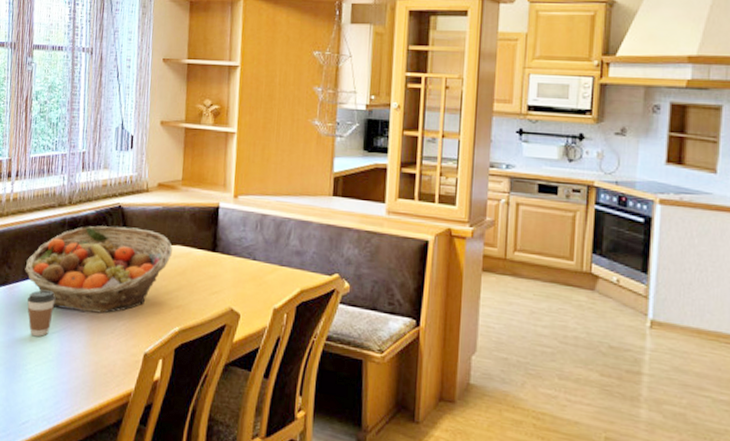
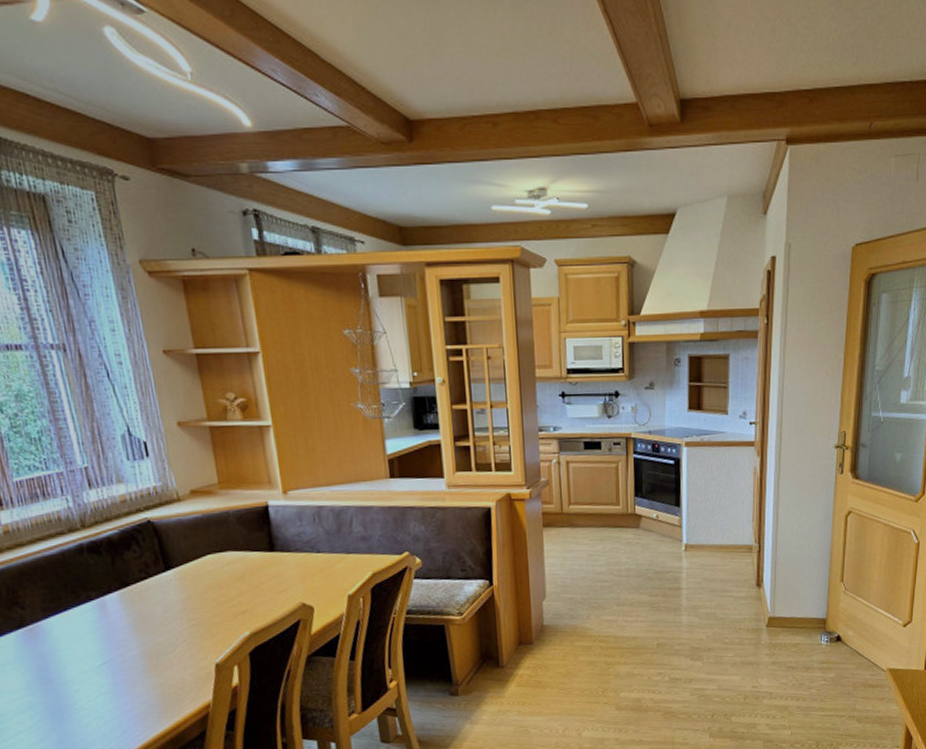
fruit basket: present [25,225,172,314] -> none [43,541,224,640]
coffee cup: present [27,290,55,337] -> none [57,623,95,674]

